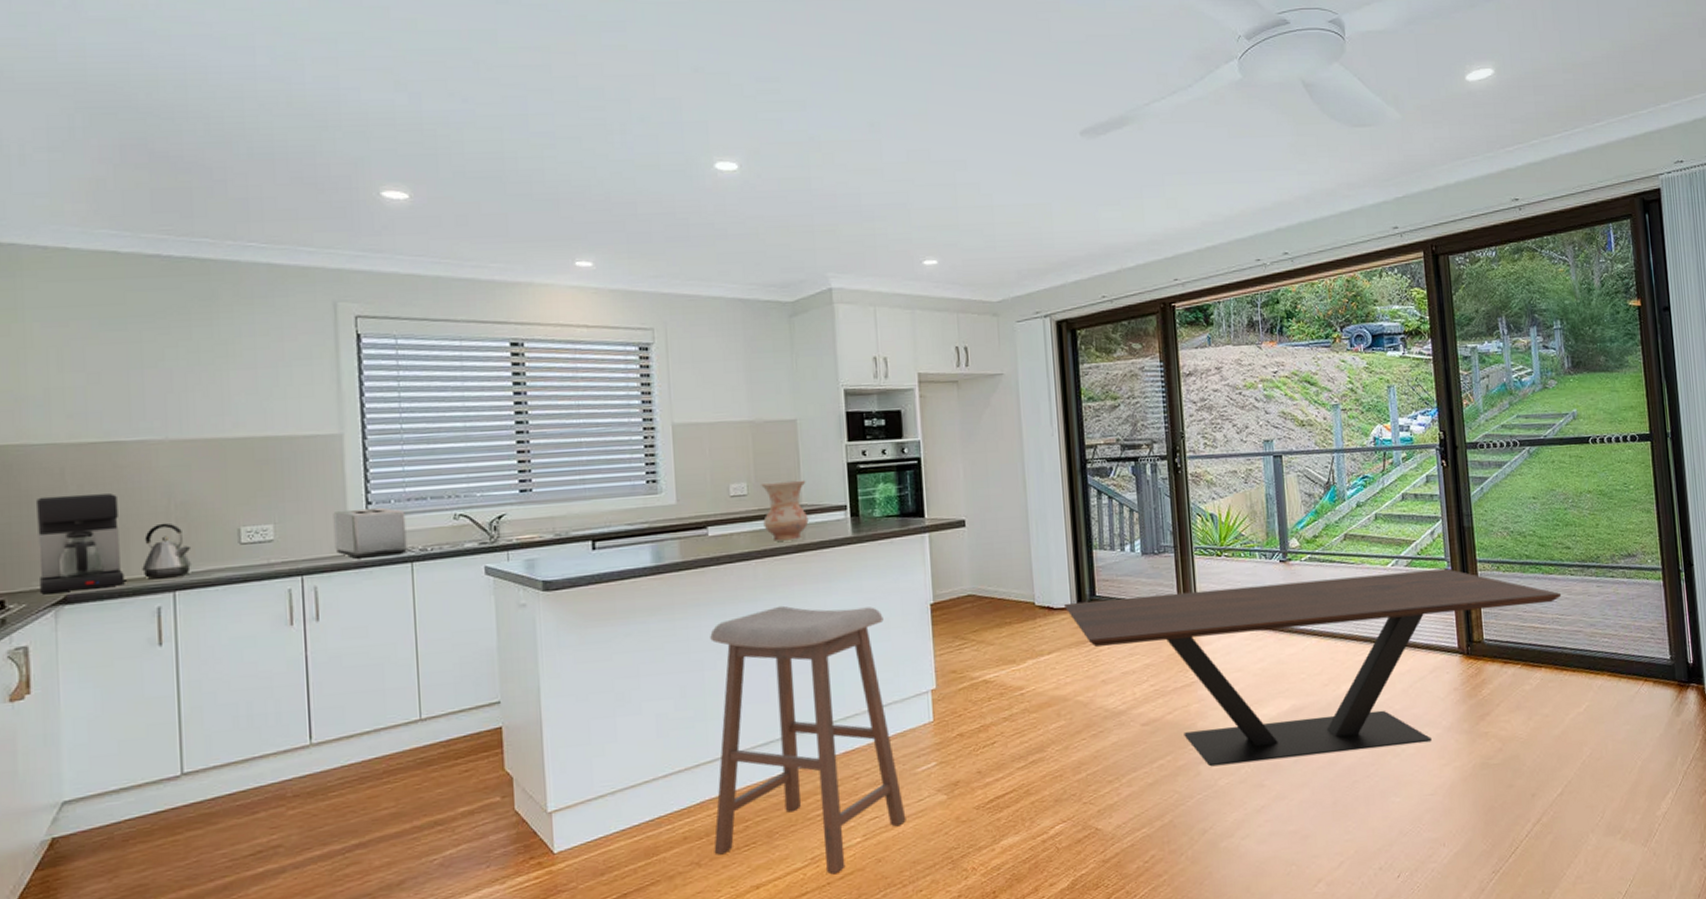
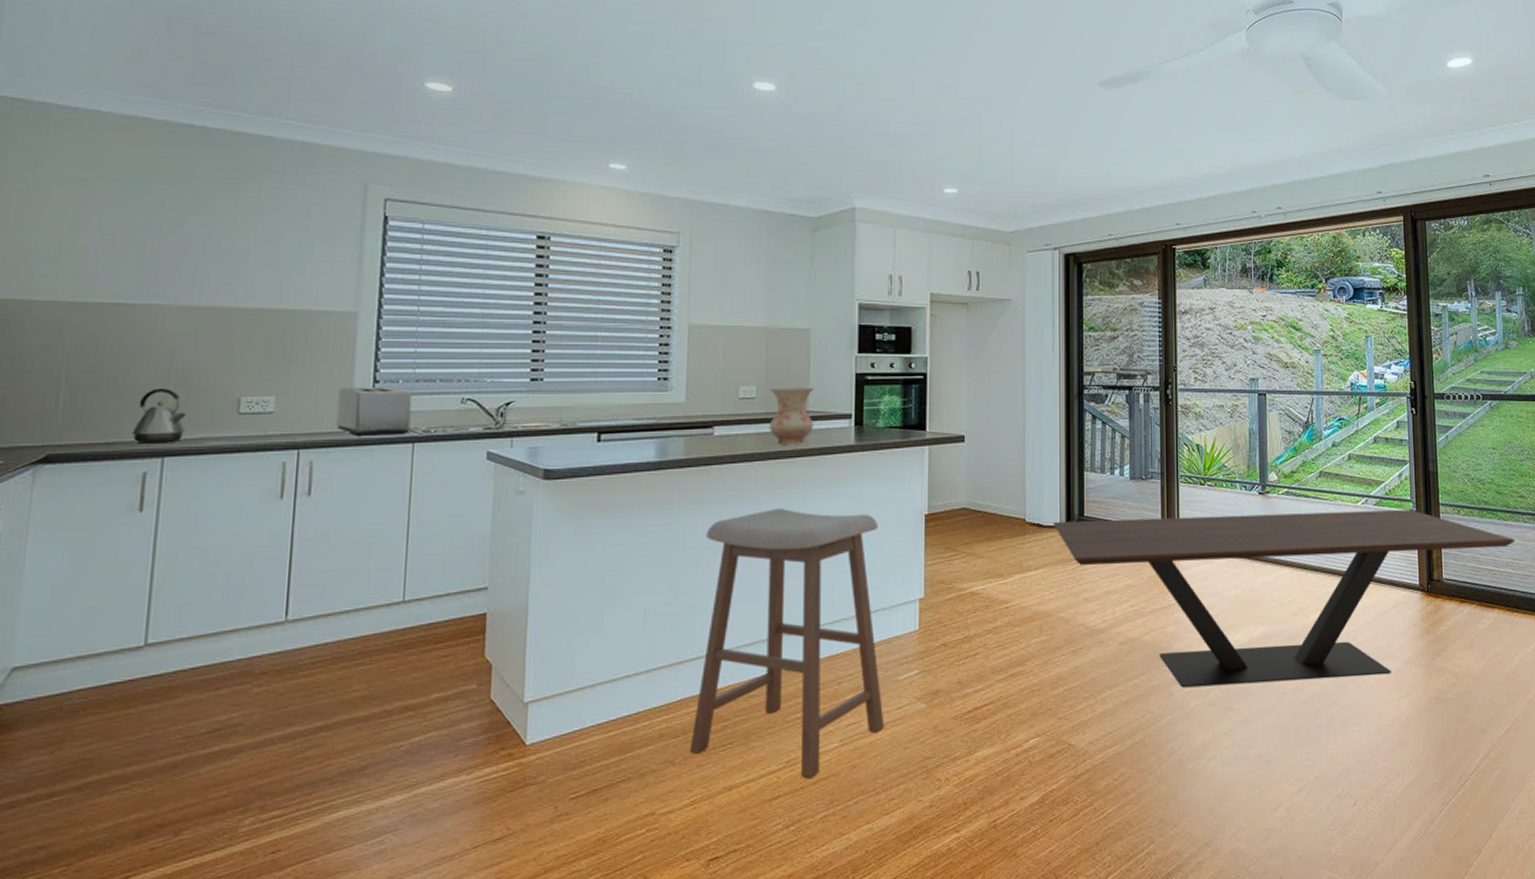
coffee maker: present [37,493,125,595] -> none [19,353,116,452]

